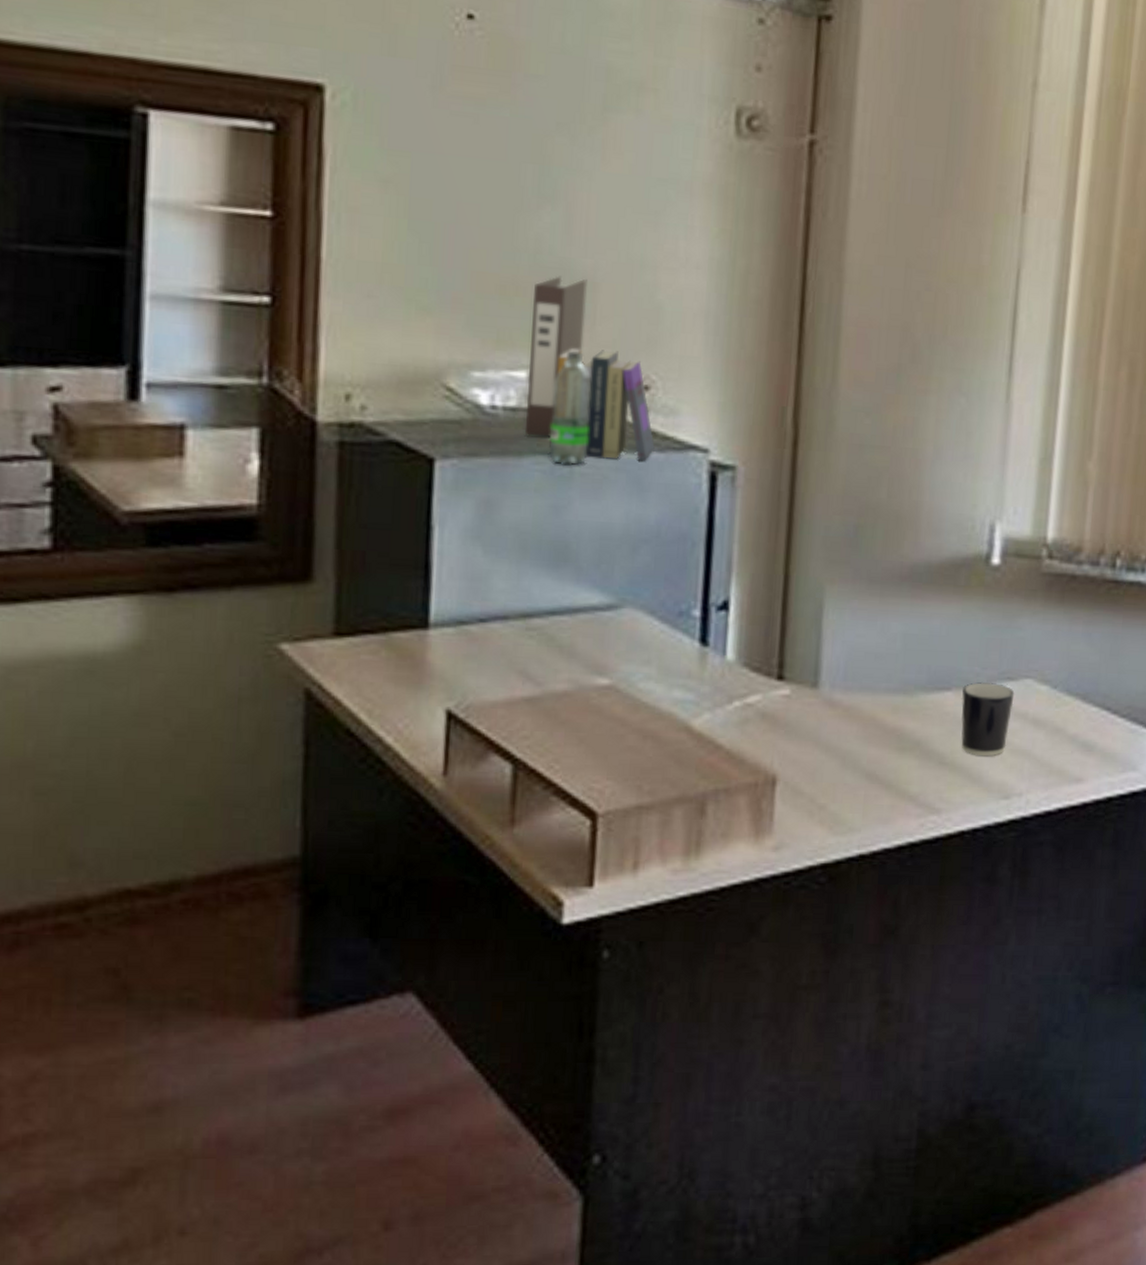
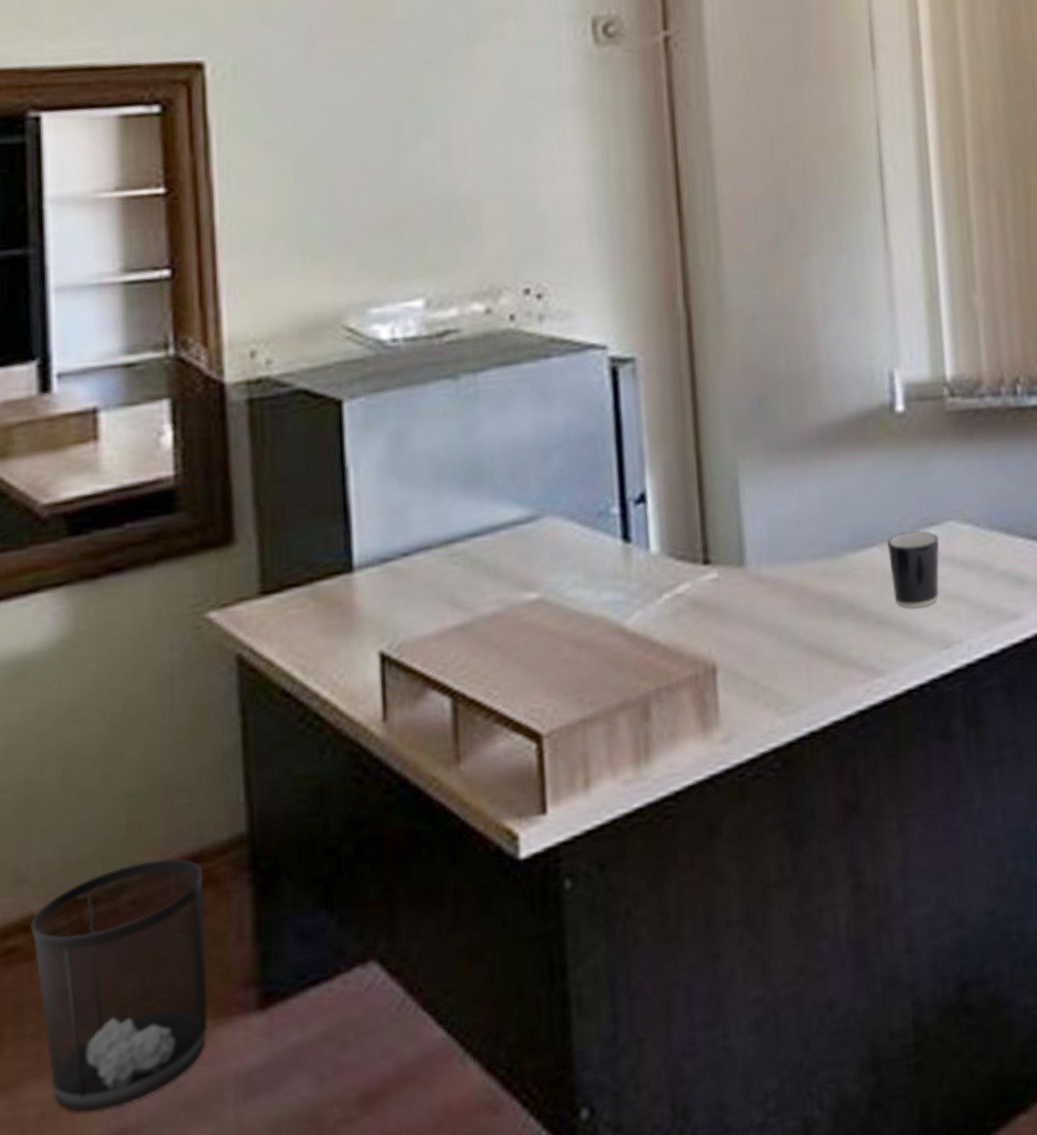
waste bin: none [83,866,254,1082] -> present [31,858,208,1113]
binder: present [524,276,587,437] -> none [421,202,474,361]
bottle: present [548,351,592,466] -> none [449,272,490,386]
books: present [557,348,655,462] -> none [451,265,554,373]

